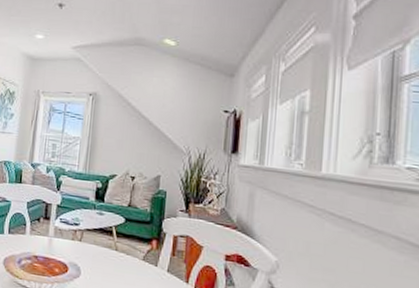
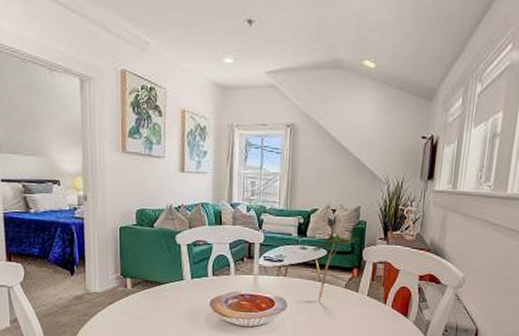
flower: none [109,183,161,274] -> present [311,216,361,303]

